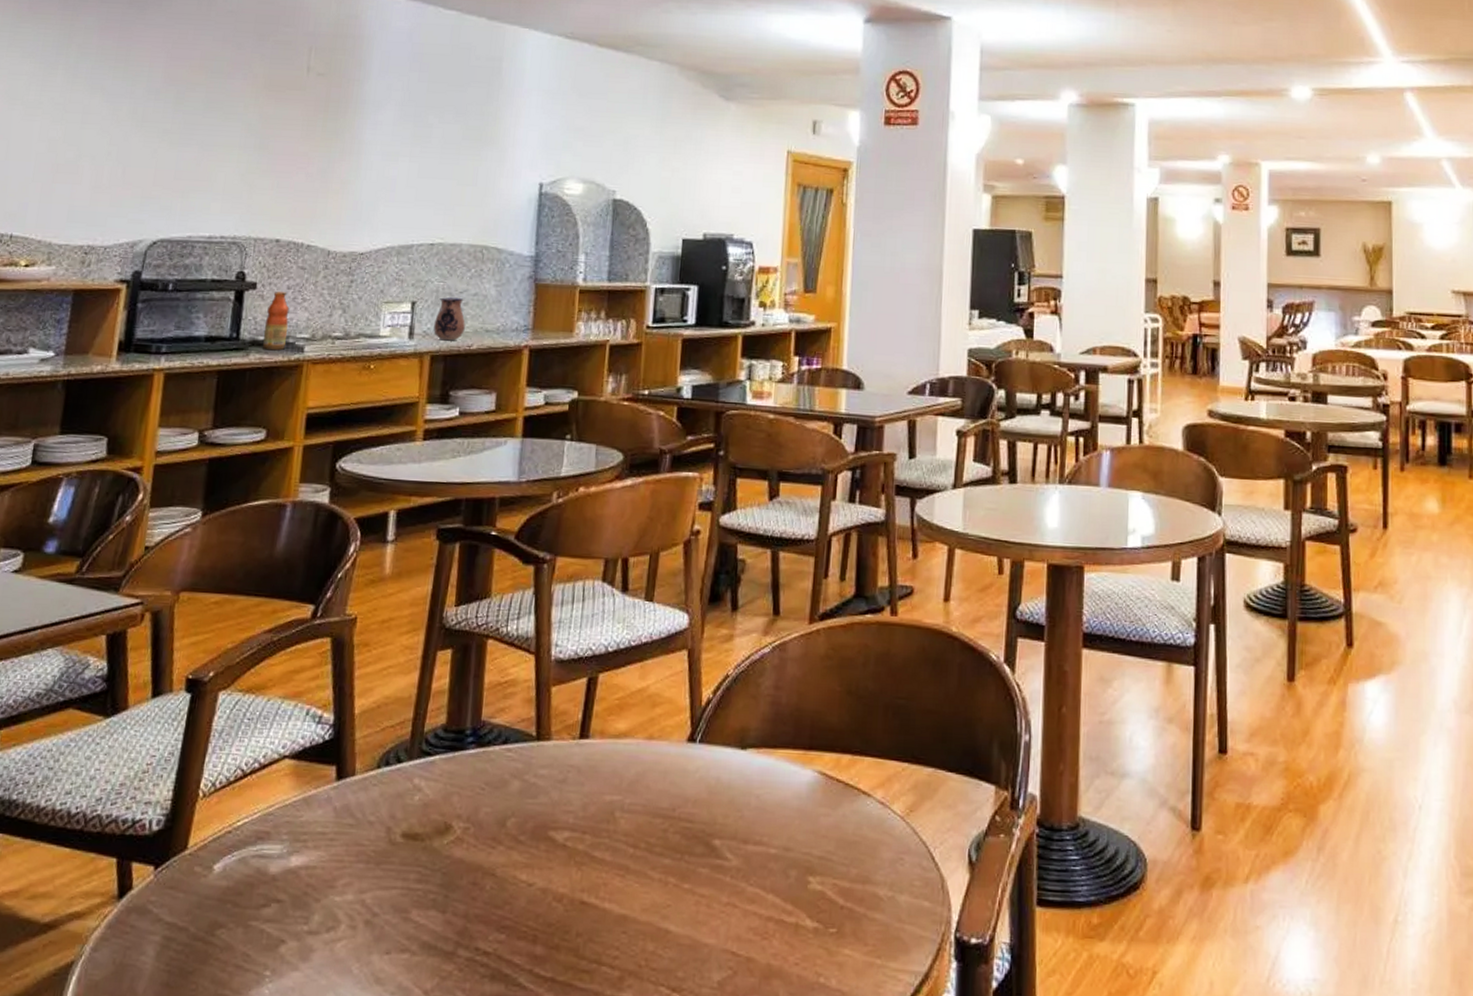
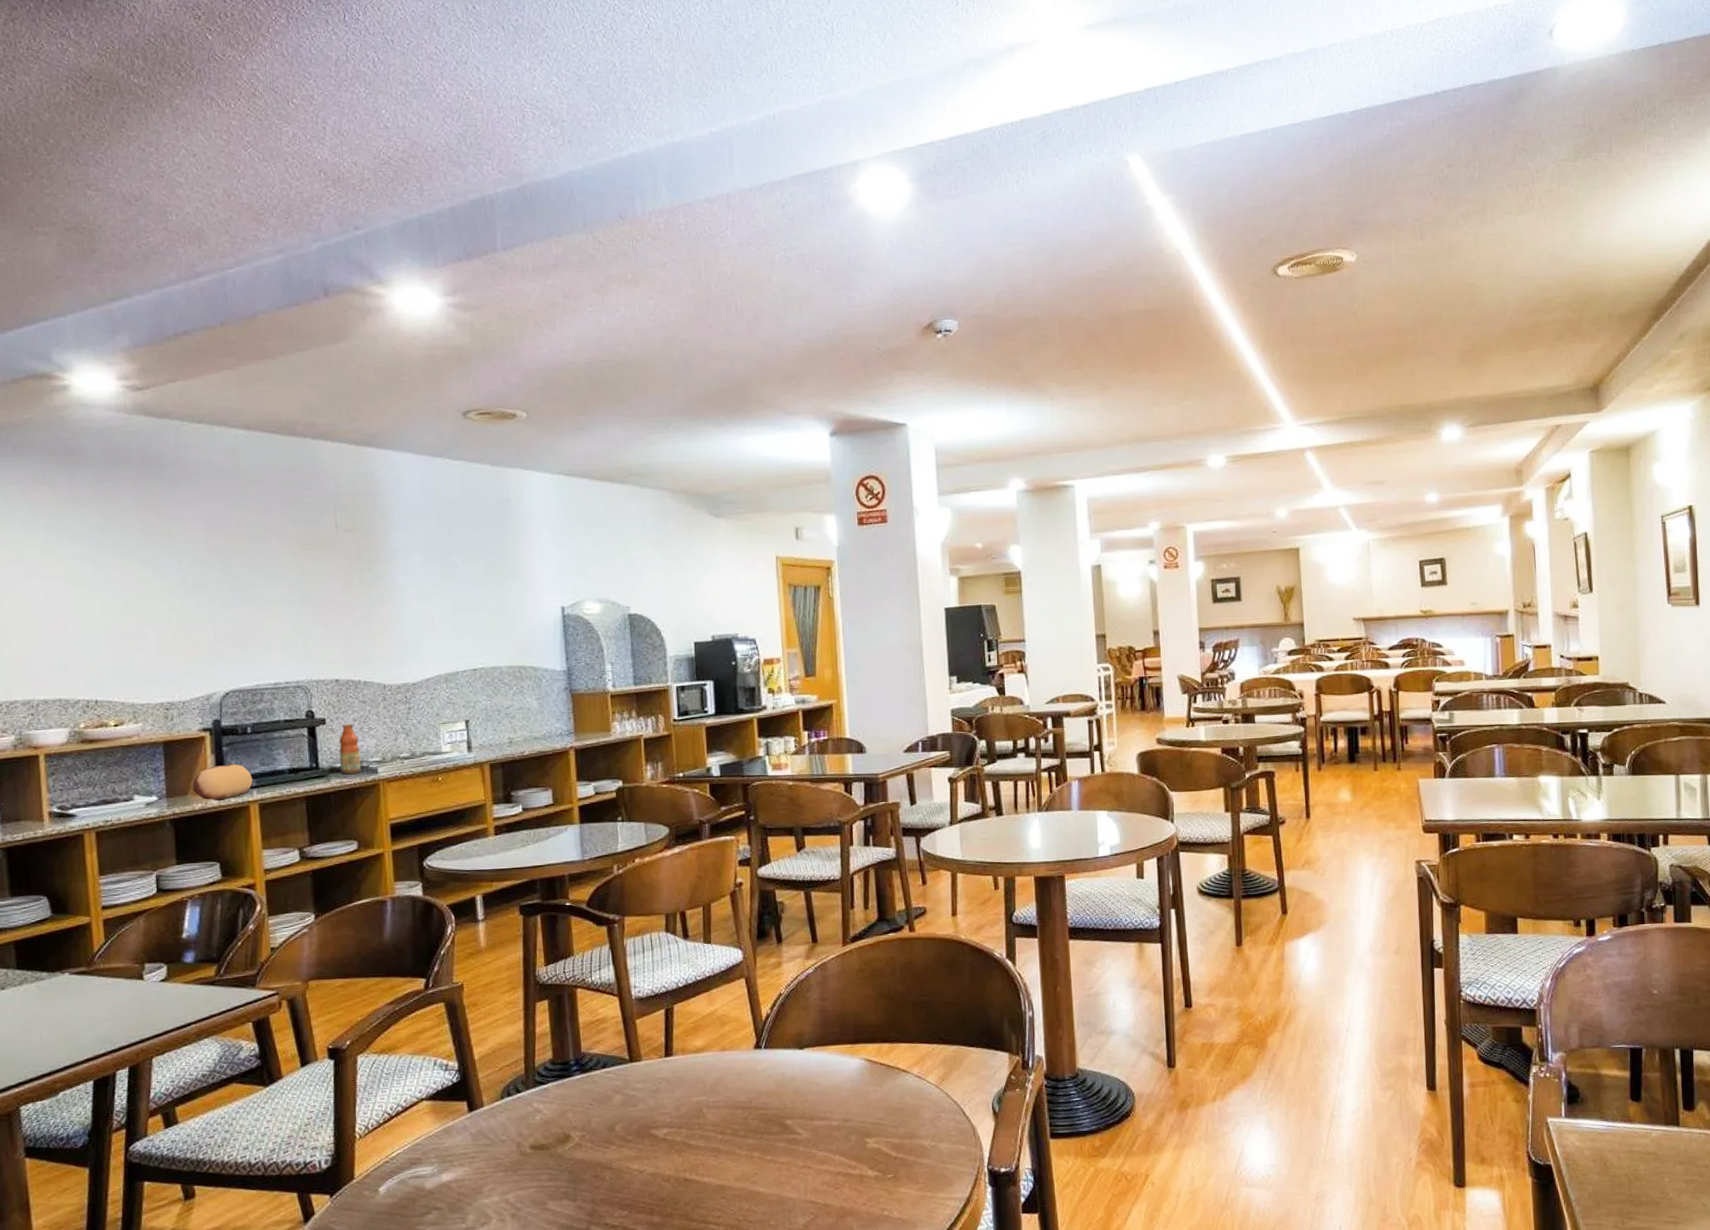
bread loaf: none [95,323,164,363] -> present [193,764,253,800]
ceramic pitcher: present [433,297,465,341] -> none [488,713,516,751]

